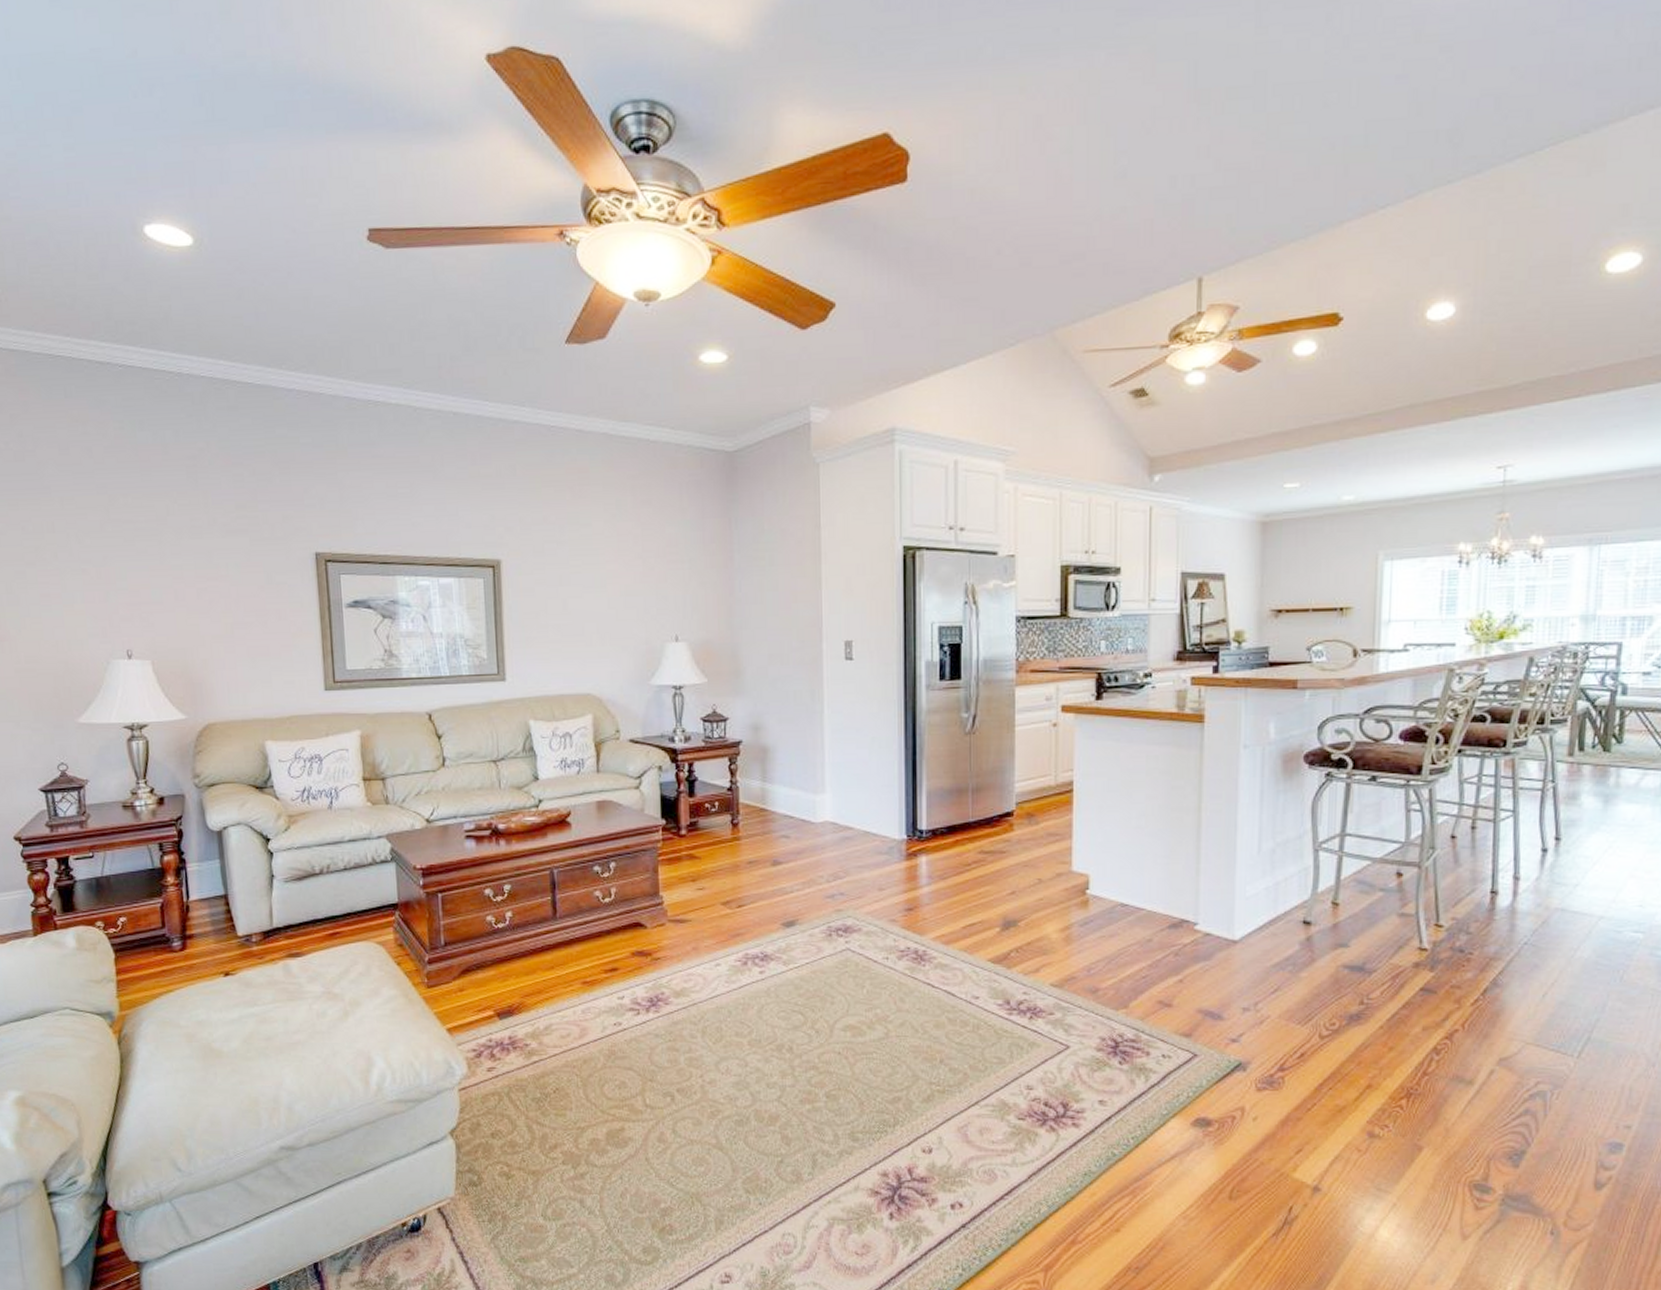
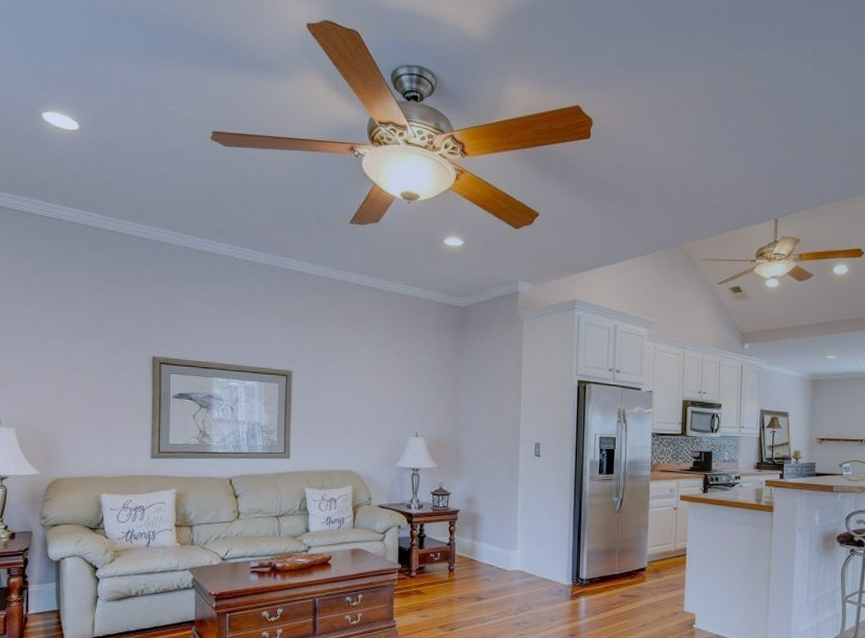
coffee maker: none [1066,637,1126,670] -> present [684,450,724,472]

